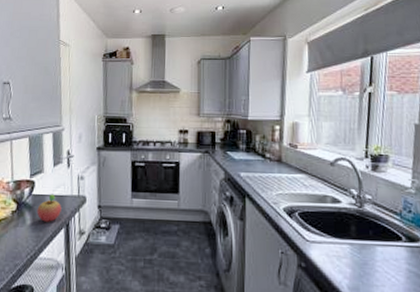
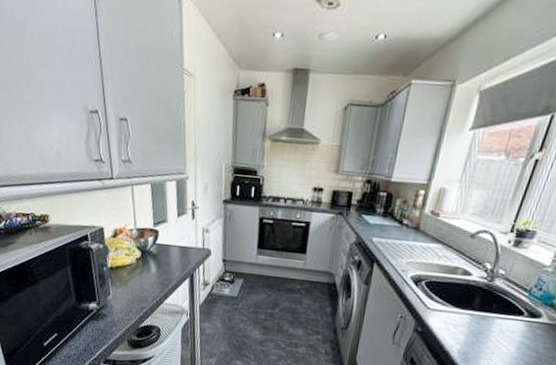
fruit: present [37,194,62,222] -> none [161,244,186,272]

